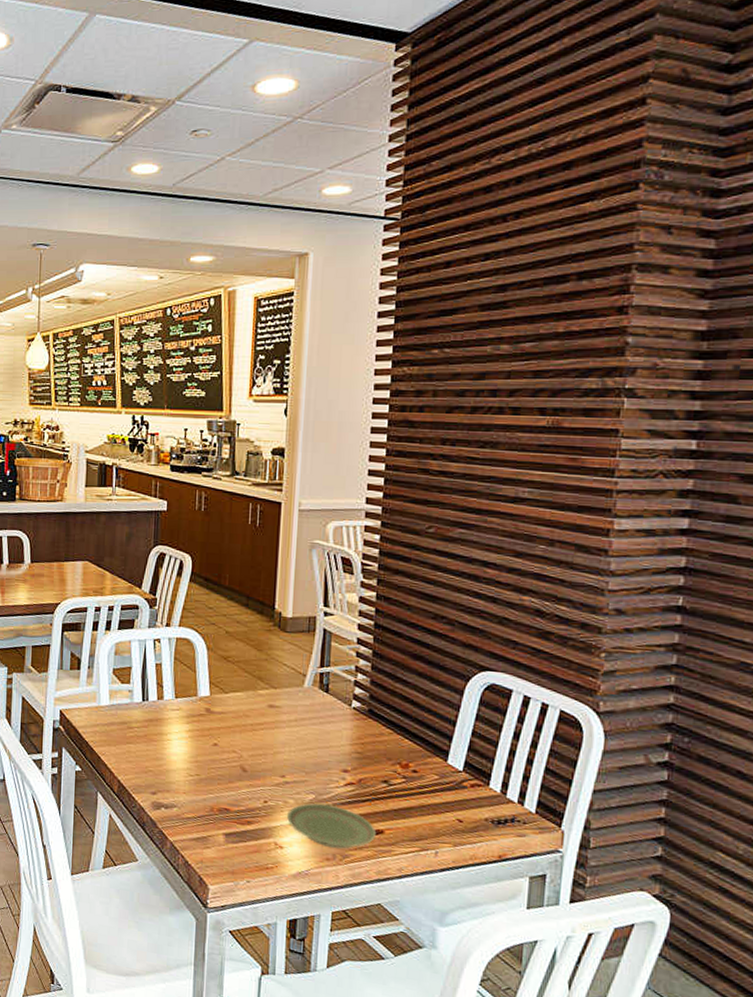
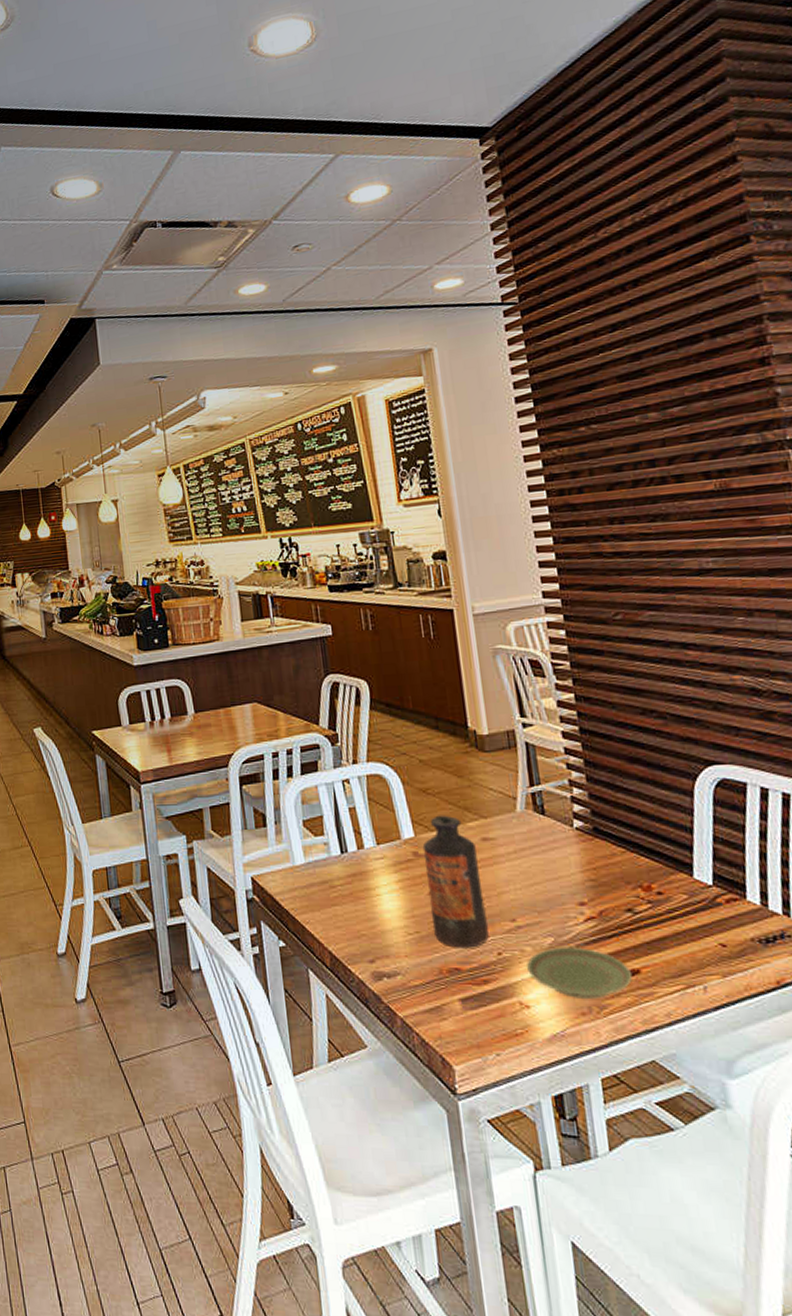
bottle: none [212,680,262,794] -> present [422,815,489,948]

